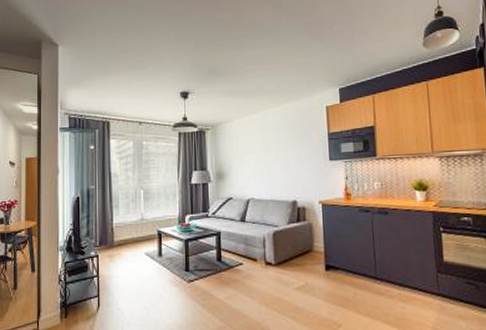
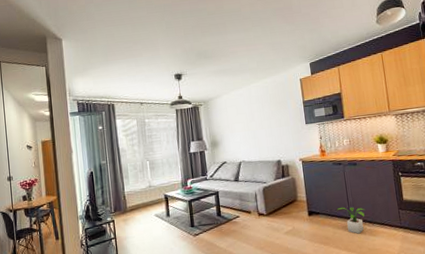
potted plant: none [360,263,395,298] -> present [336,207,365,234]

